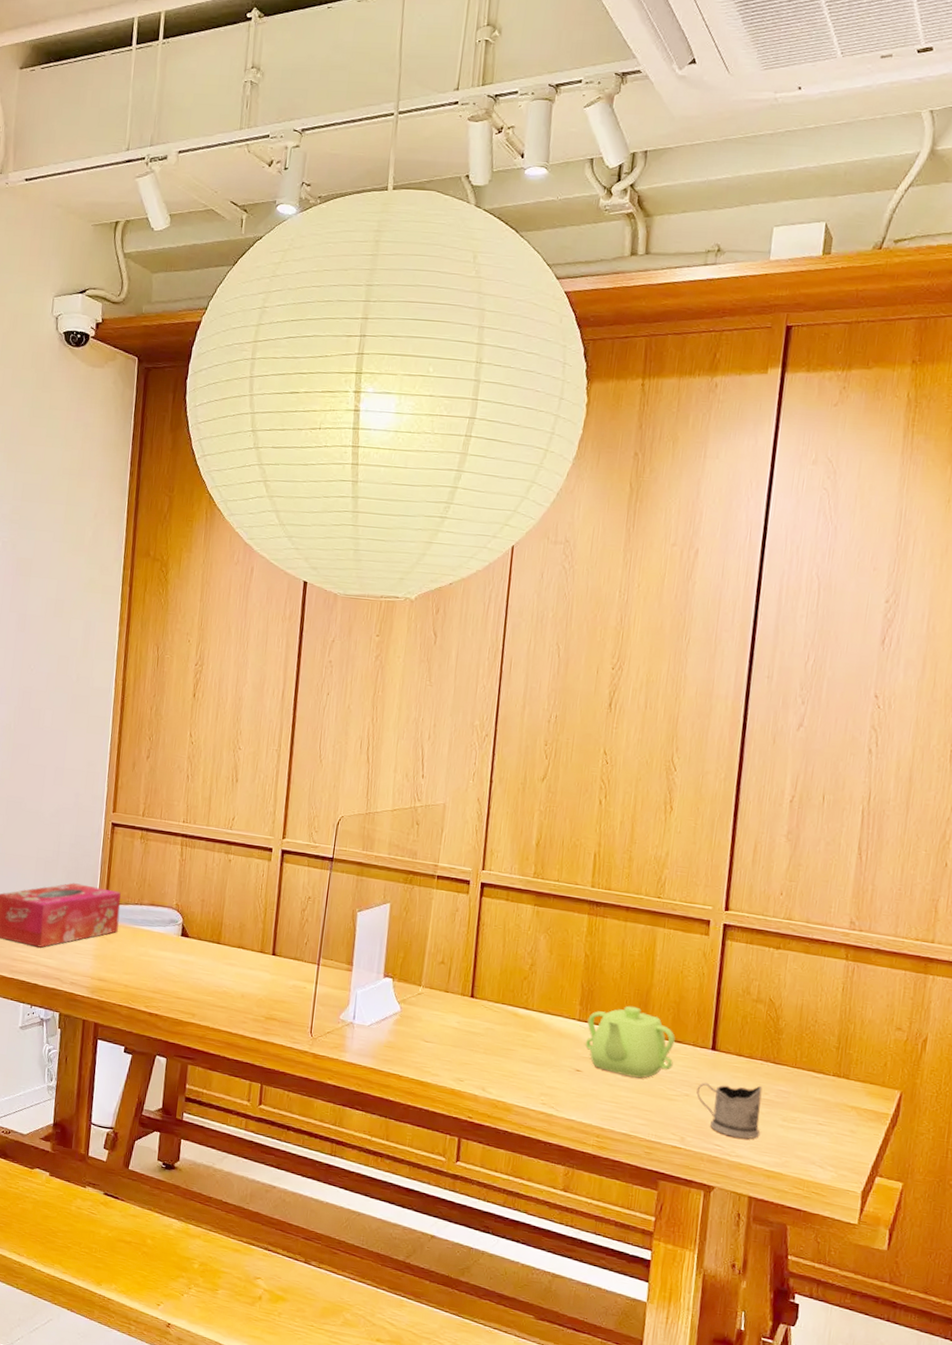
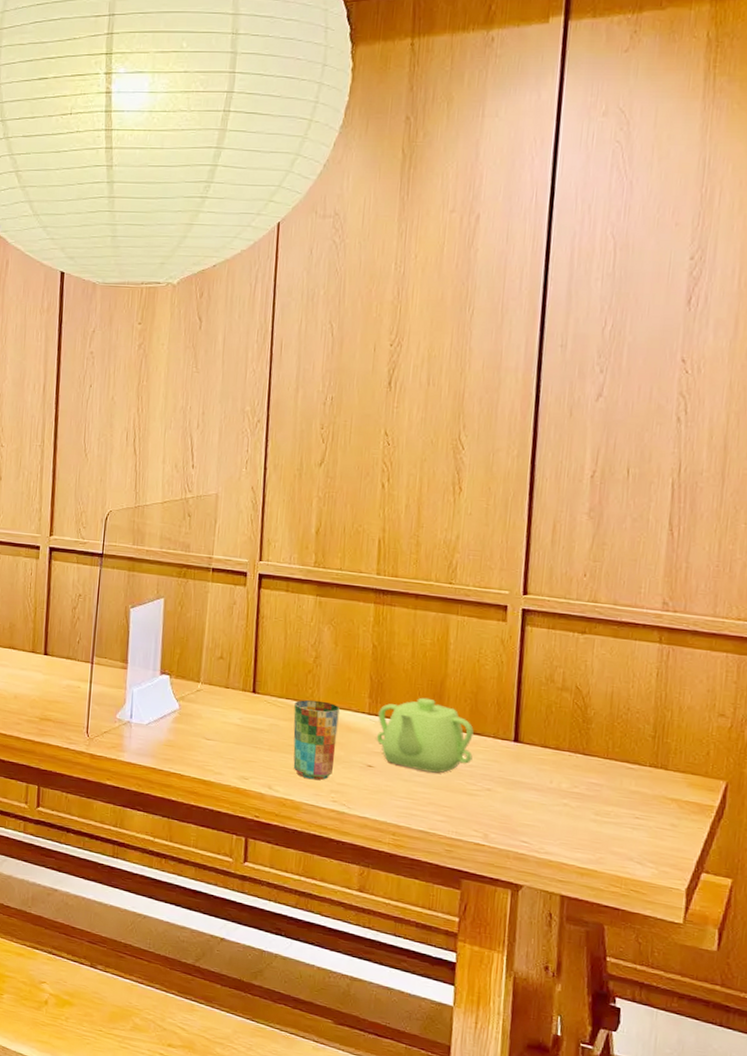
cup: none [506,1005,552,1083] -> present [293,700,340,780]
tea glass holder: present [696,1082,763,1139] -> none [499,776,572,835]

